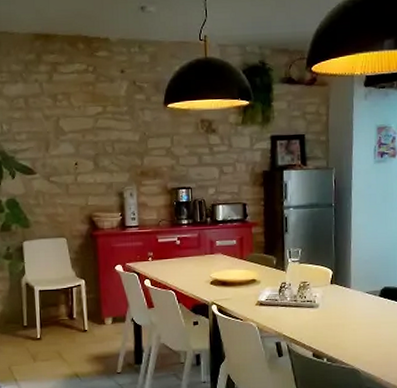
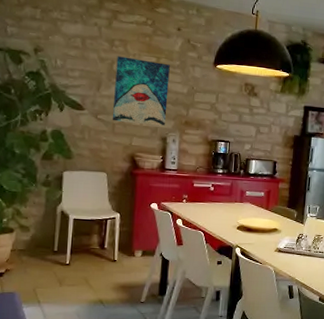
wall art: none [62,110,120,182] -> present [112,56,170,126]

